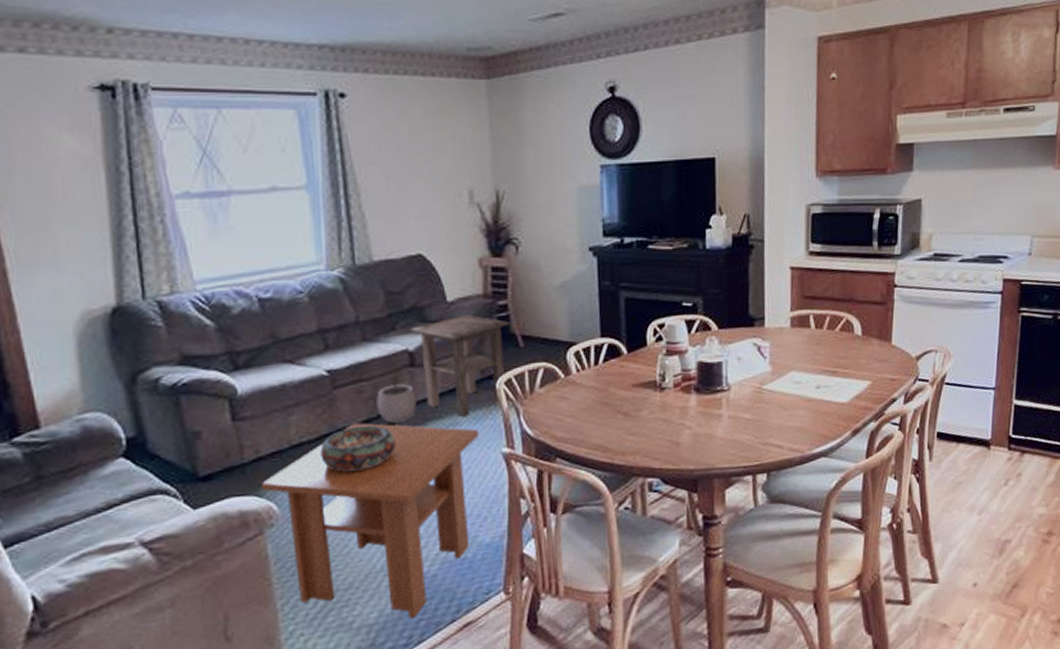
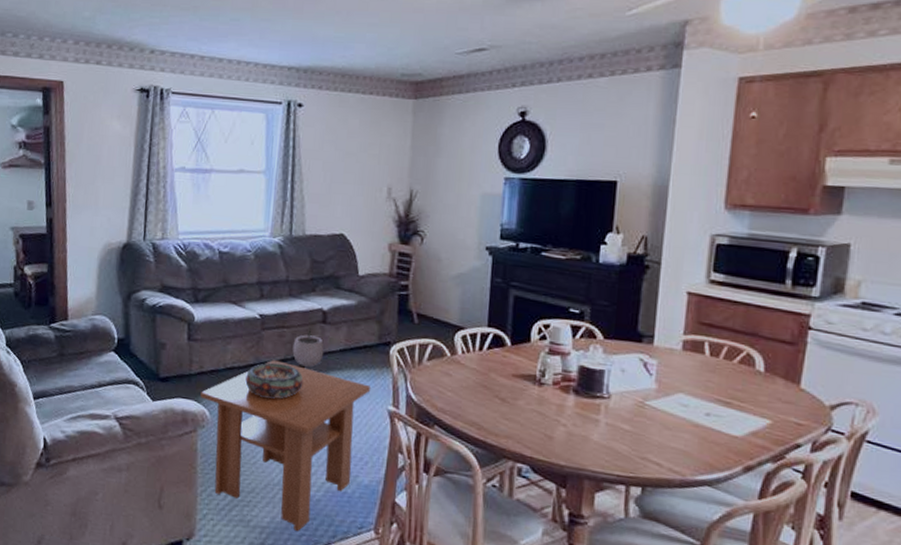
side table: present [410,314,510,416] -> none [326,288,409,372]

